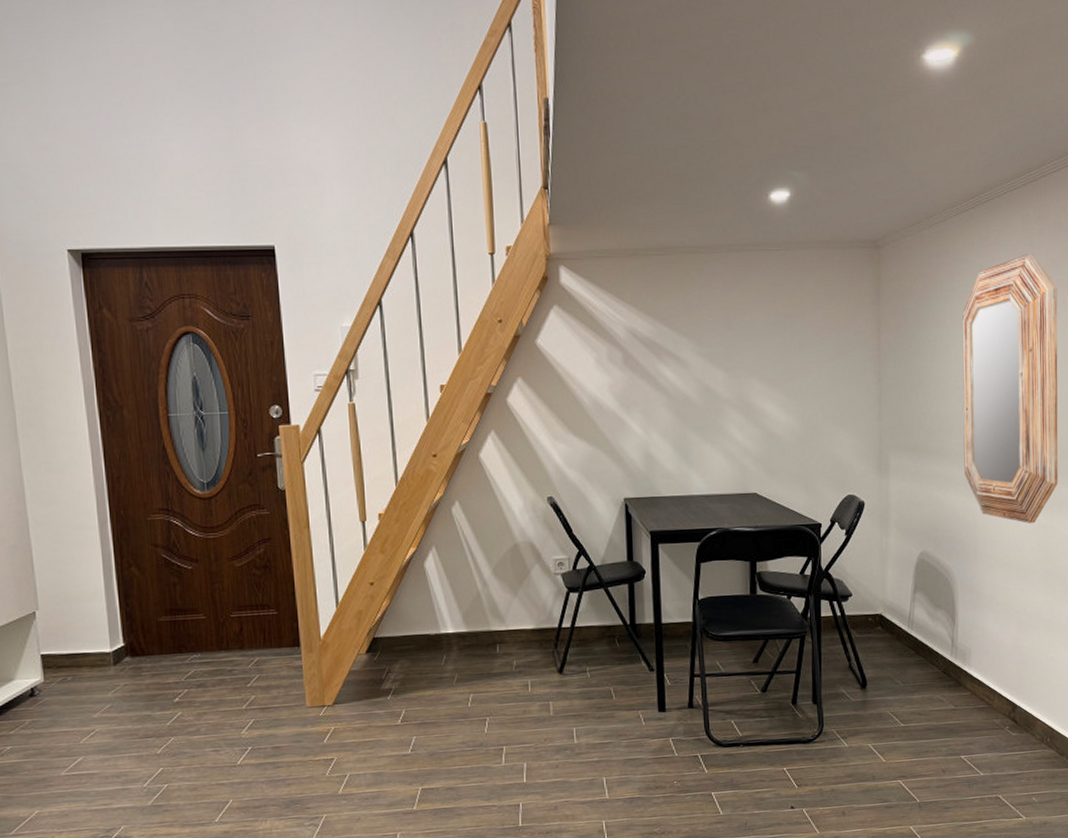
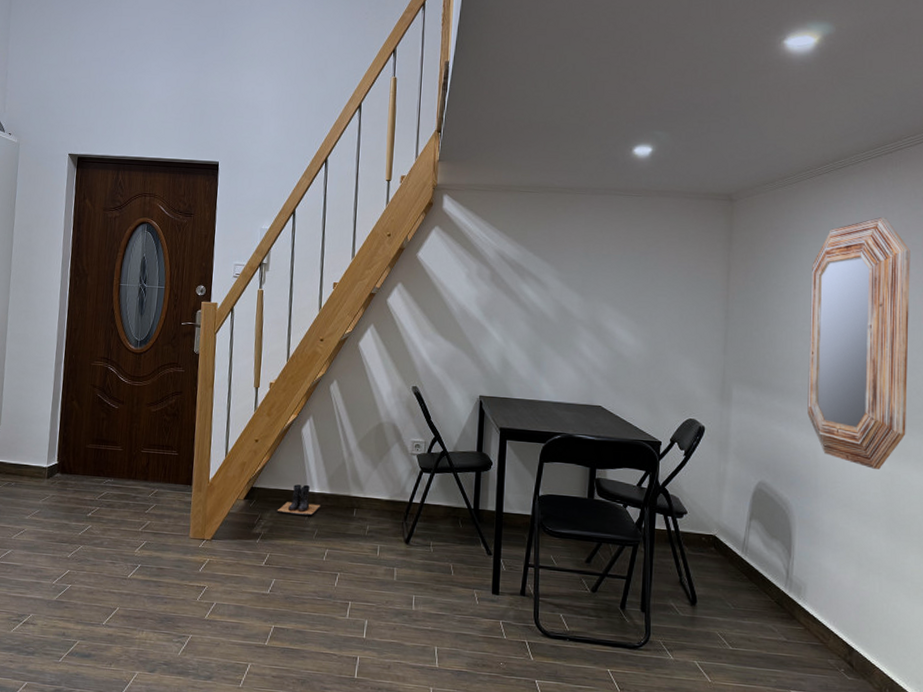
boots: none [407,626,457,662] -> present [277,484,320,516]

